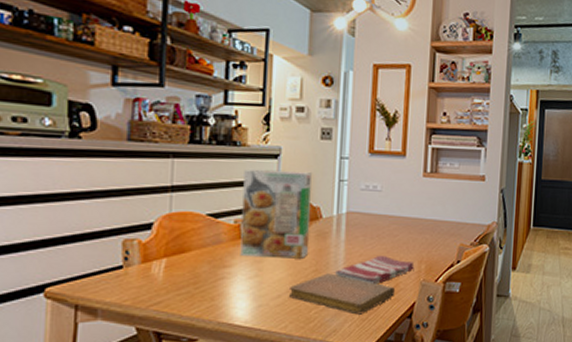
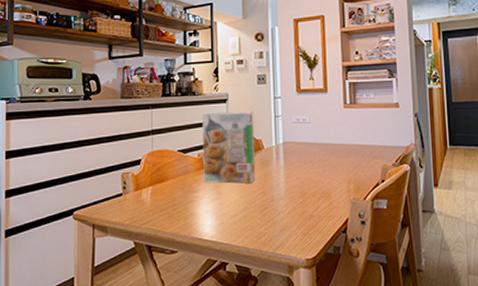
notebook: present [289,273,395,315] -> none [243,195,329,230]
dish towel: present [335,255,414,285] -> none [278,177,344,204]

